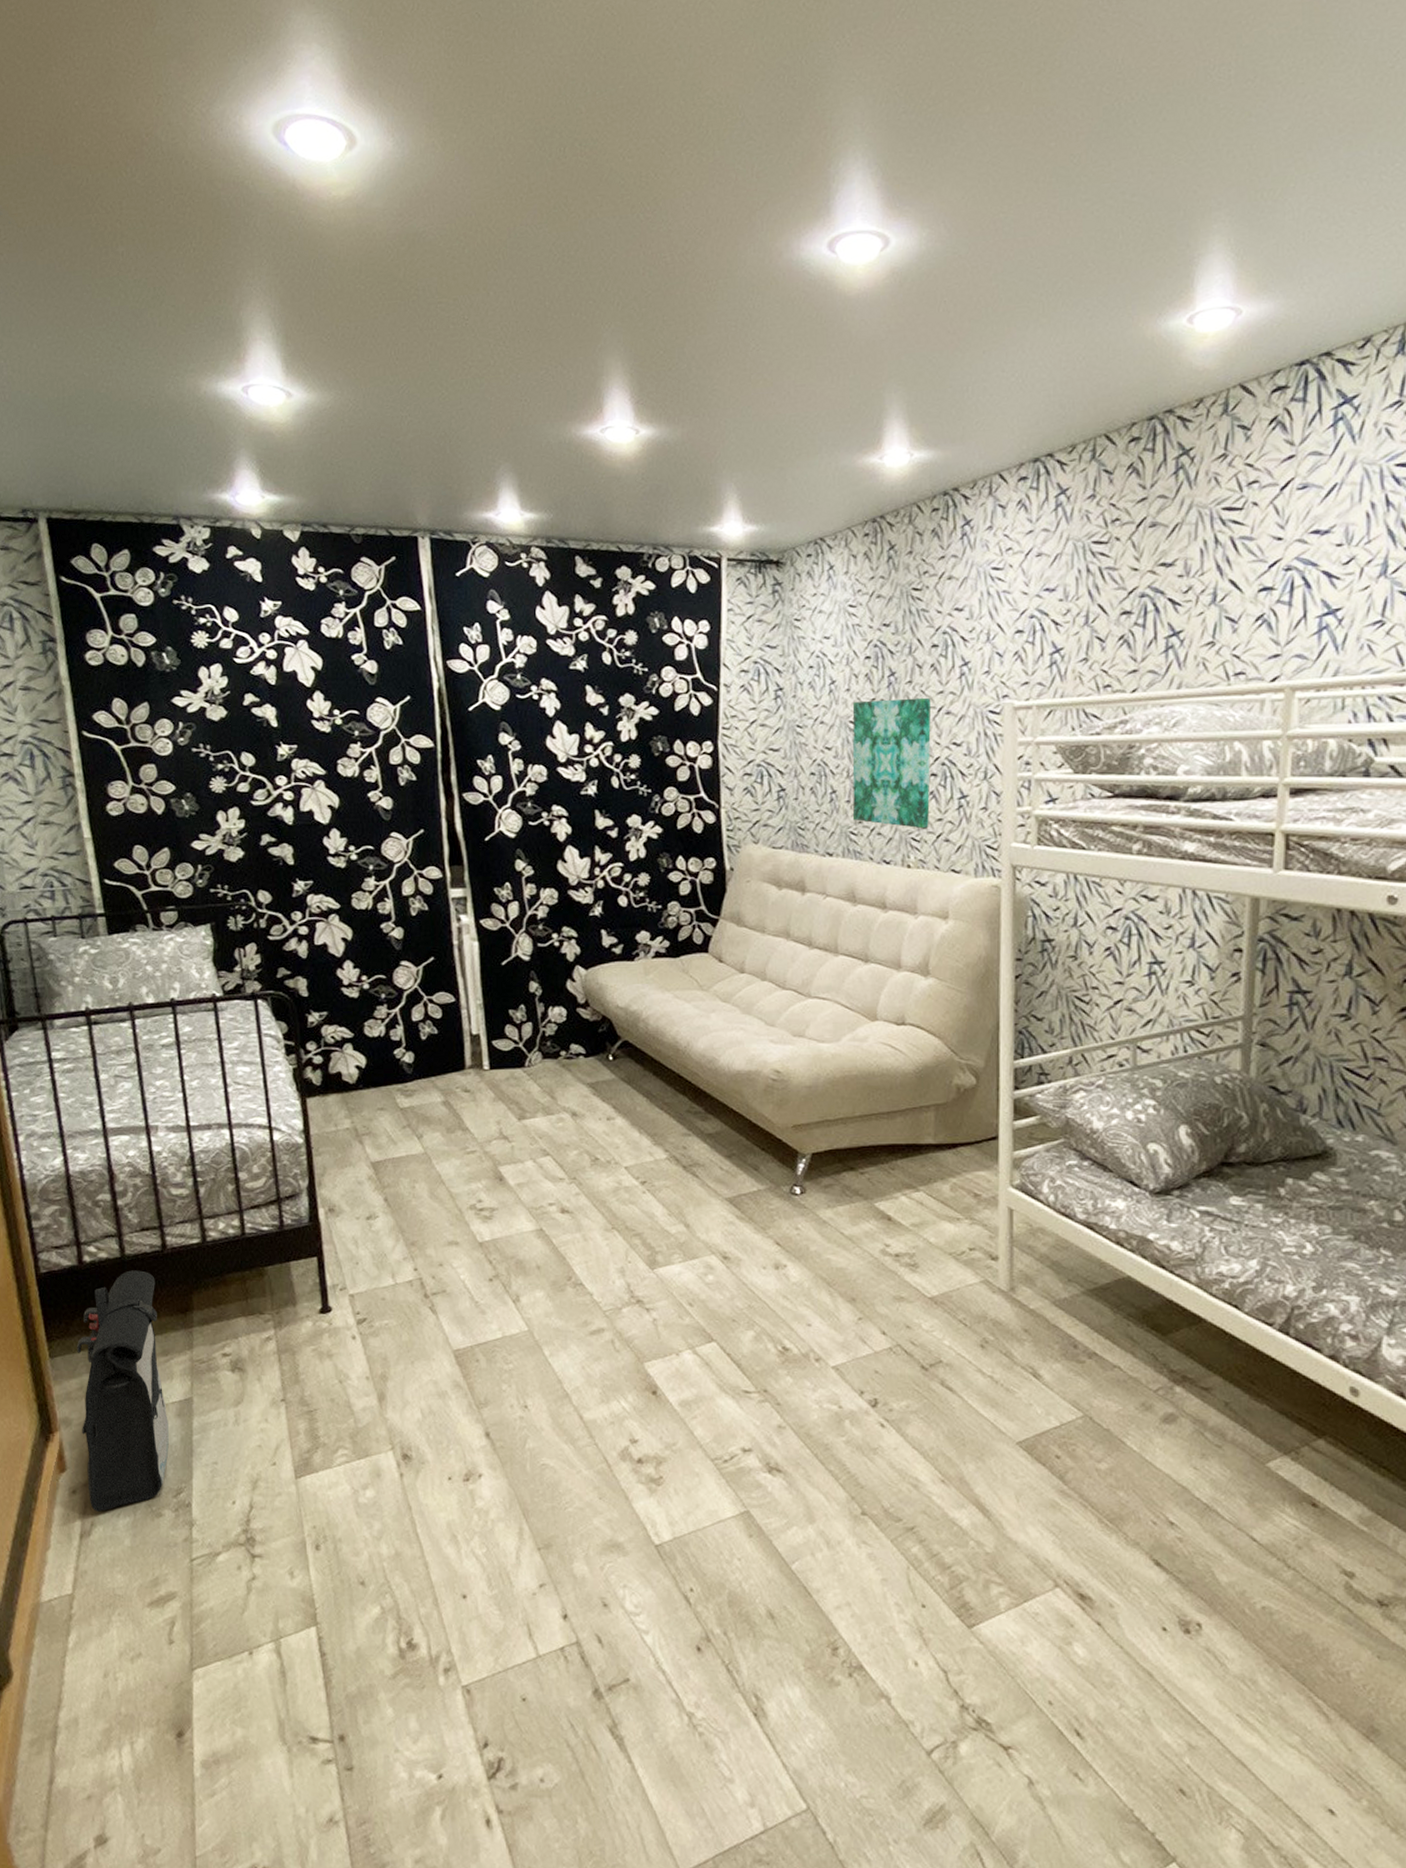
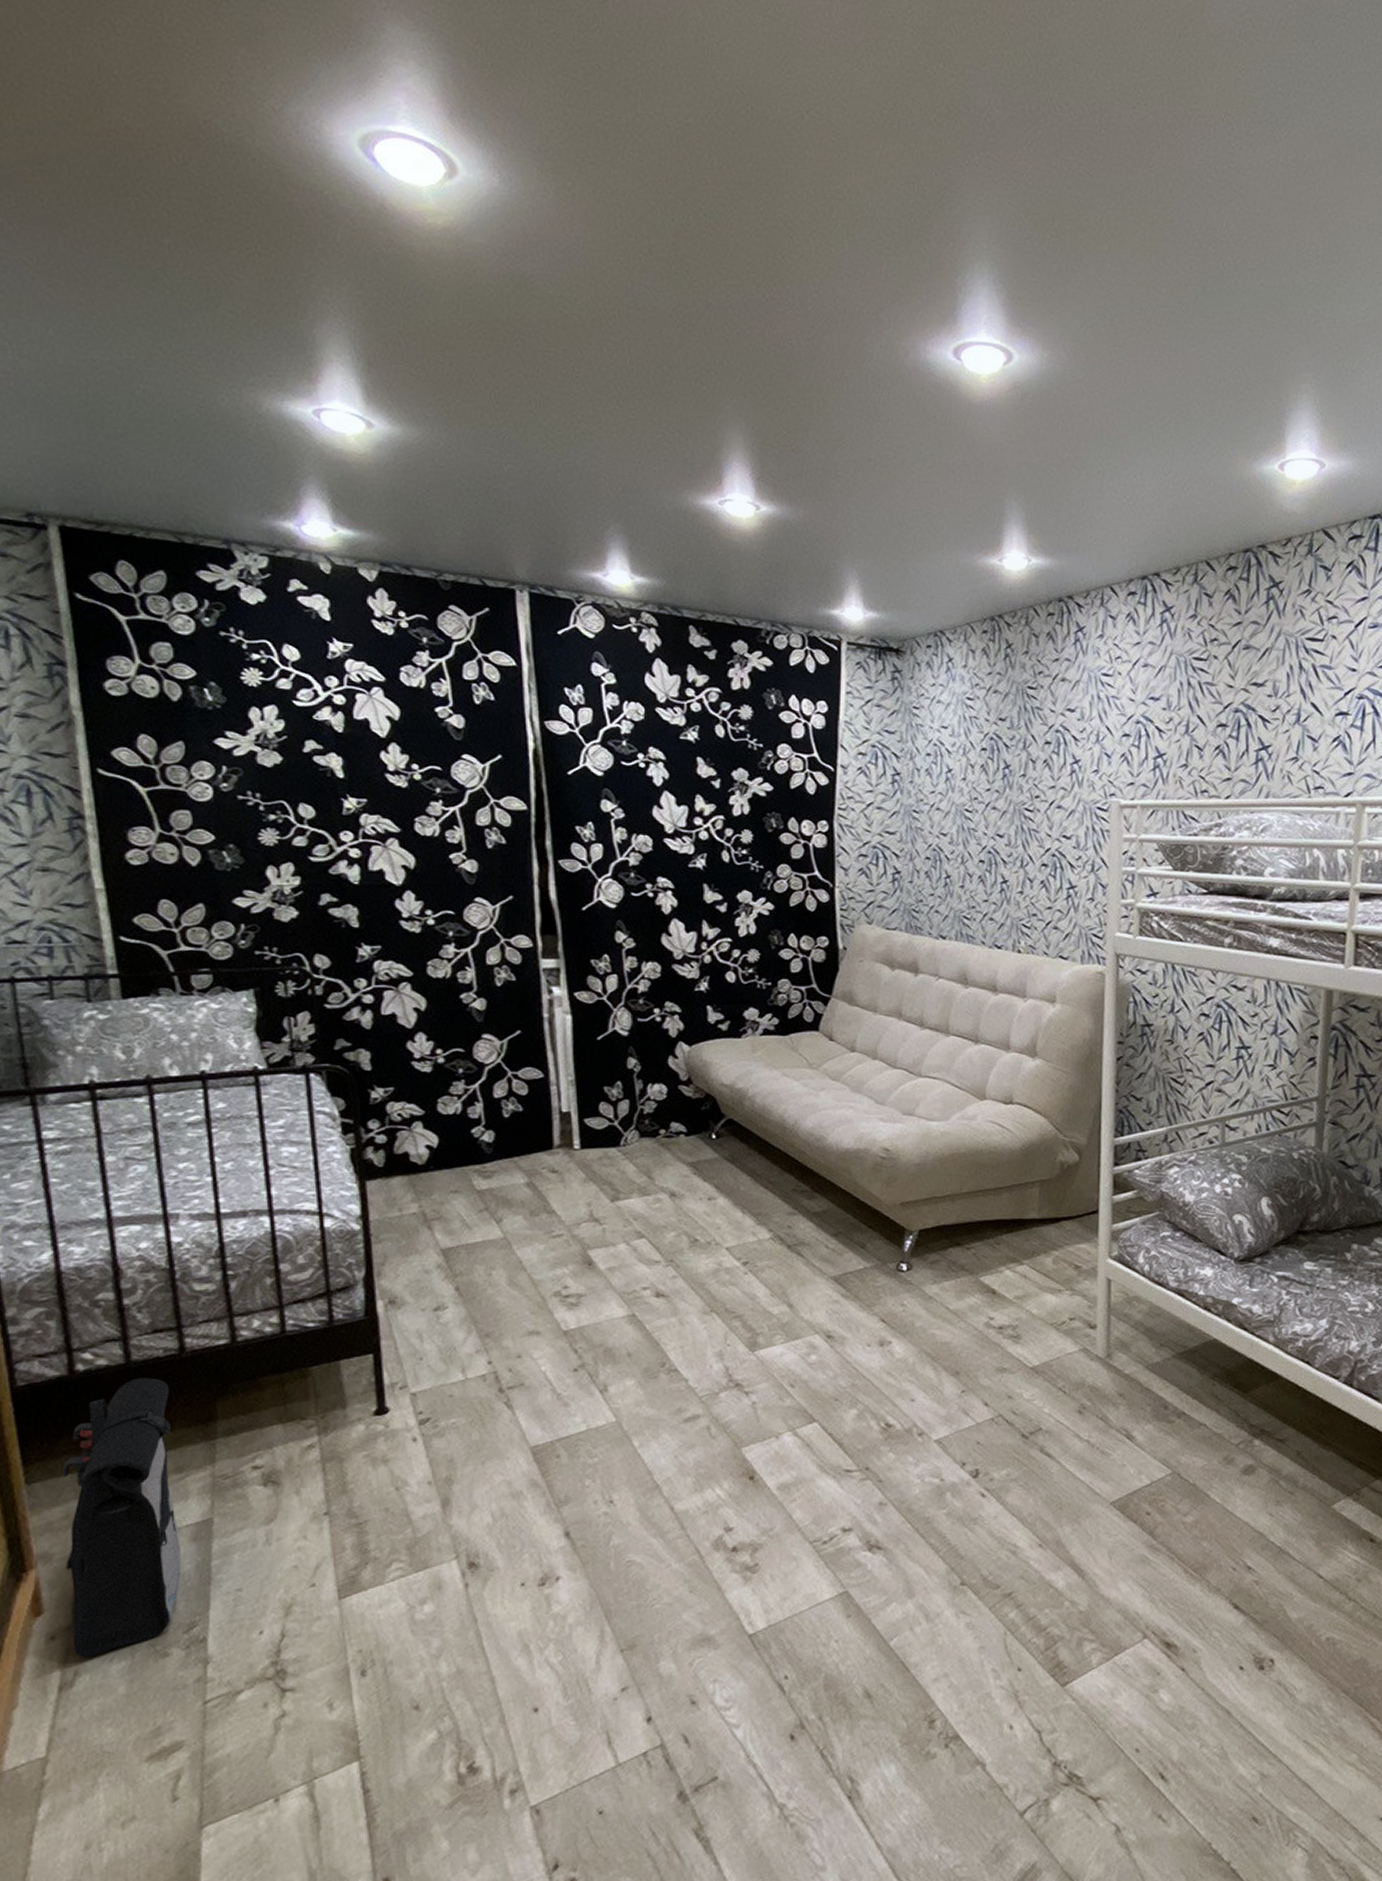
wall art: present [852,697,932,829] -> none [966,790,1044,916]

